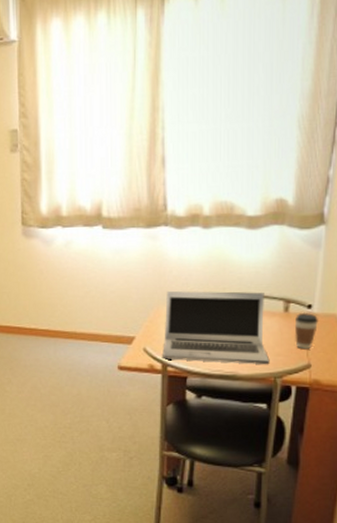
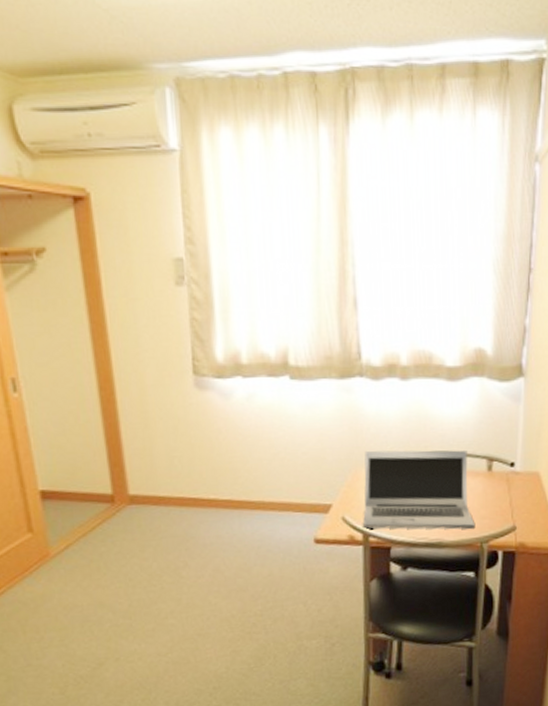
coffee cup: present [295,312,318,348] -> none [499,470,521,510]

